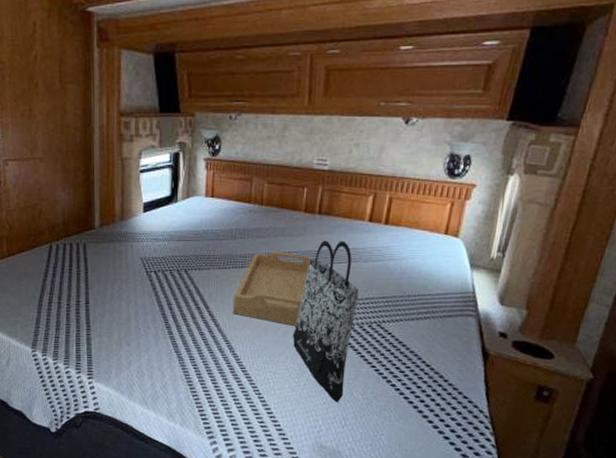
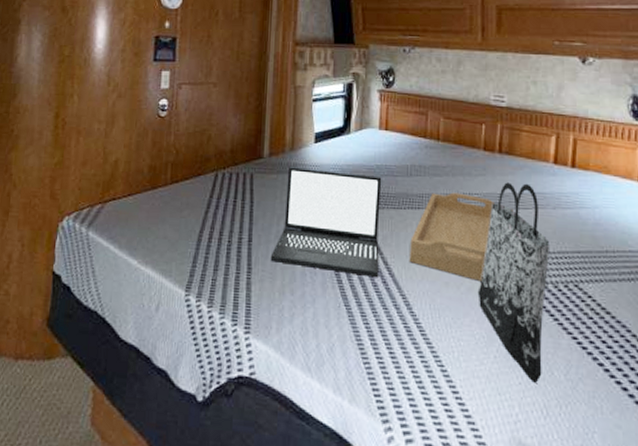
laptop: none [107,236,208,327] -> present [270,167,382,277]

